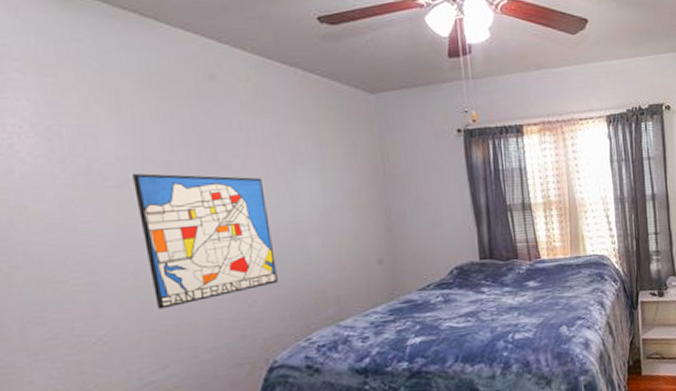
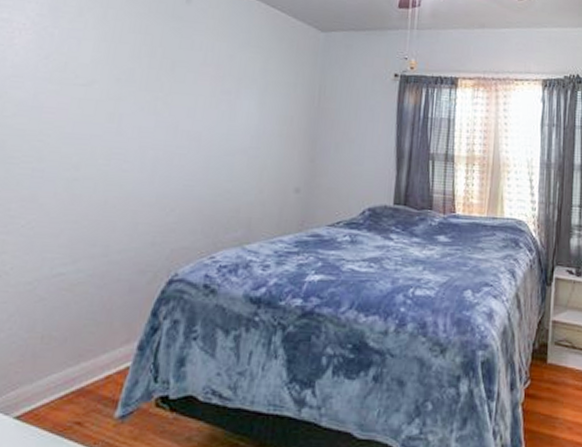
wall art: present [133,173,278,309] -> none [86,76,208,204]

